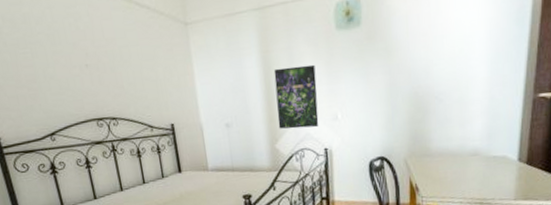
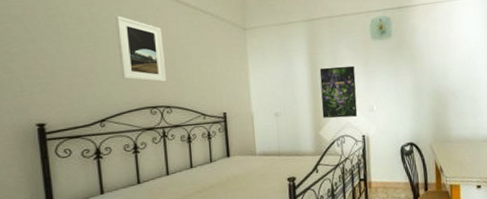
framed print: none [47,15,109,91] -> present [114,16,166,82]

